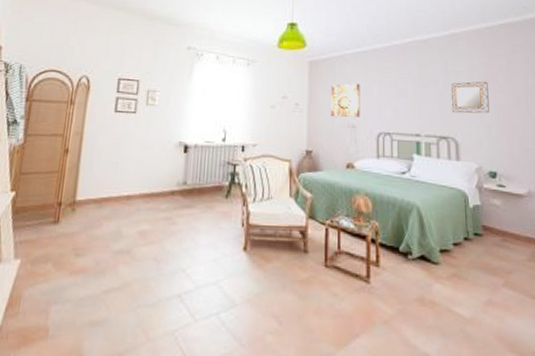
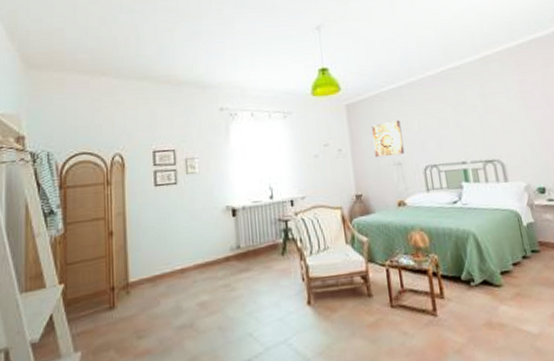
home mirror: present [450,81,490,114] -> none [489,99,531,136]

